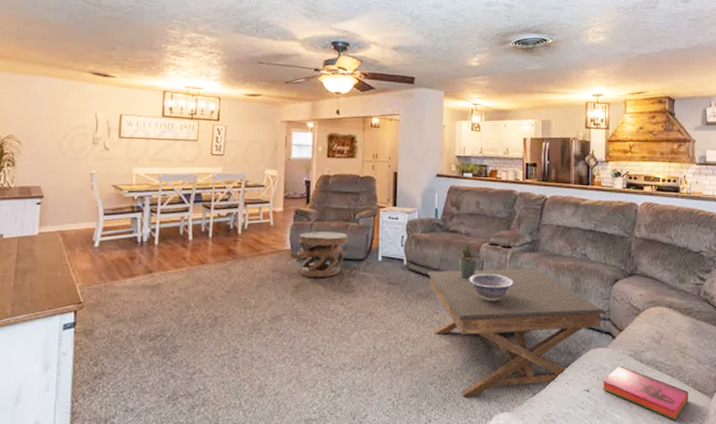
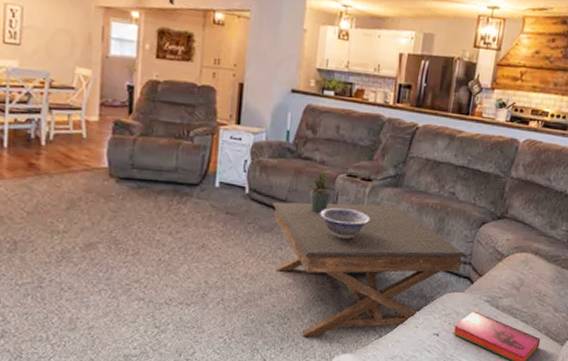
carved stool: present [296,231,348,278] -> none [115,148,179,203]

